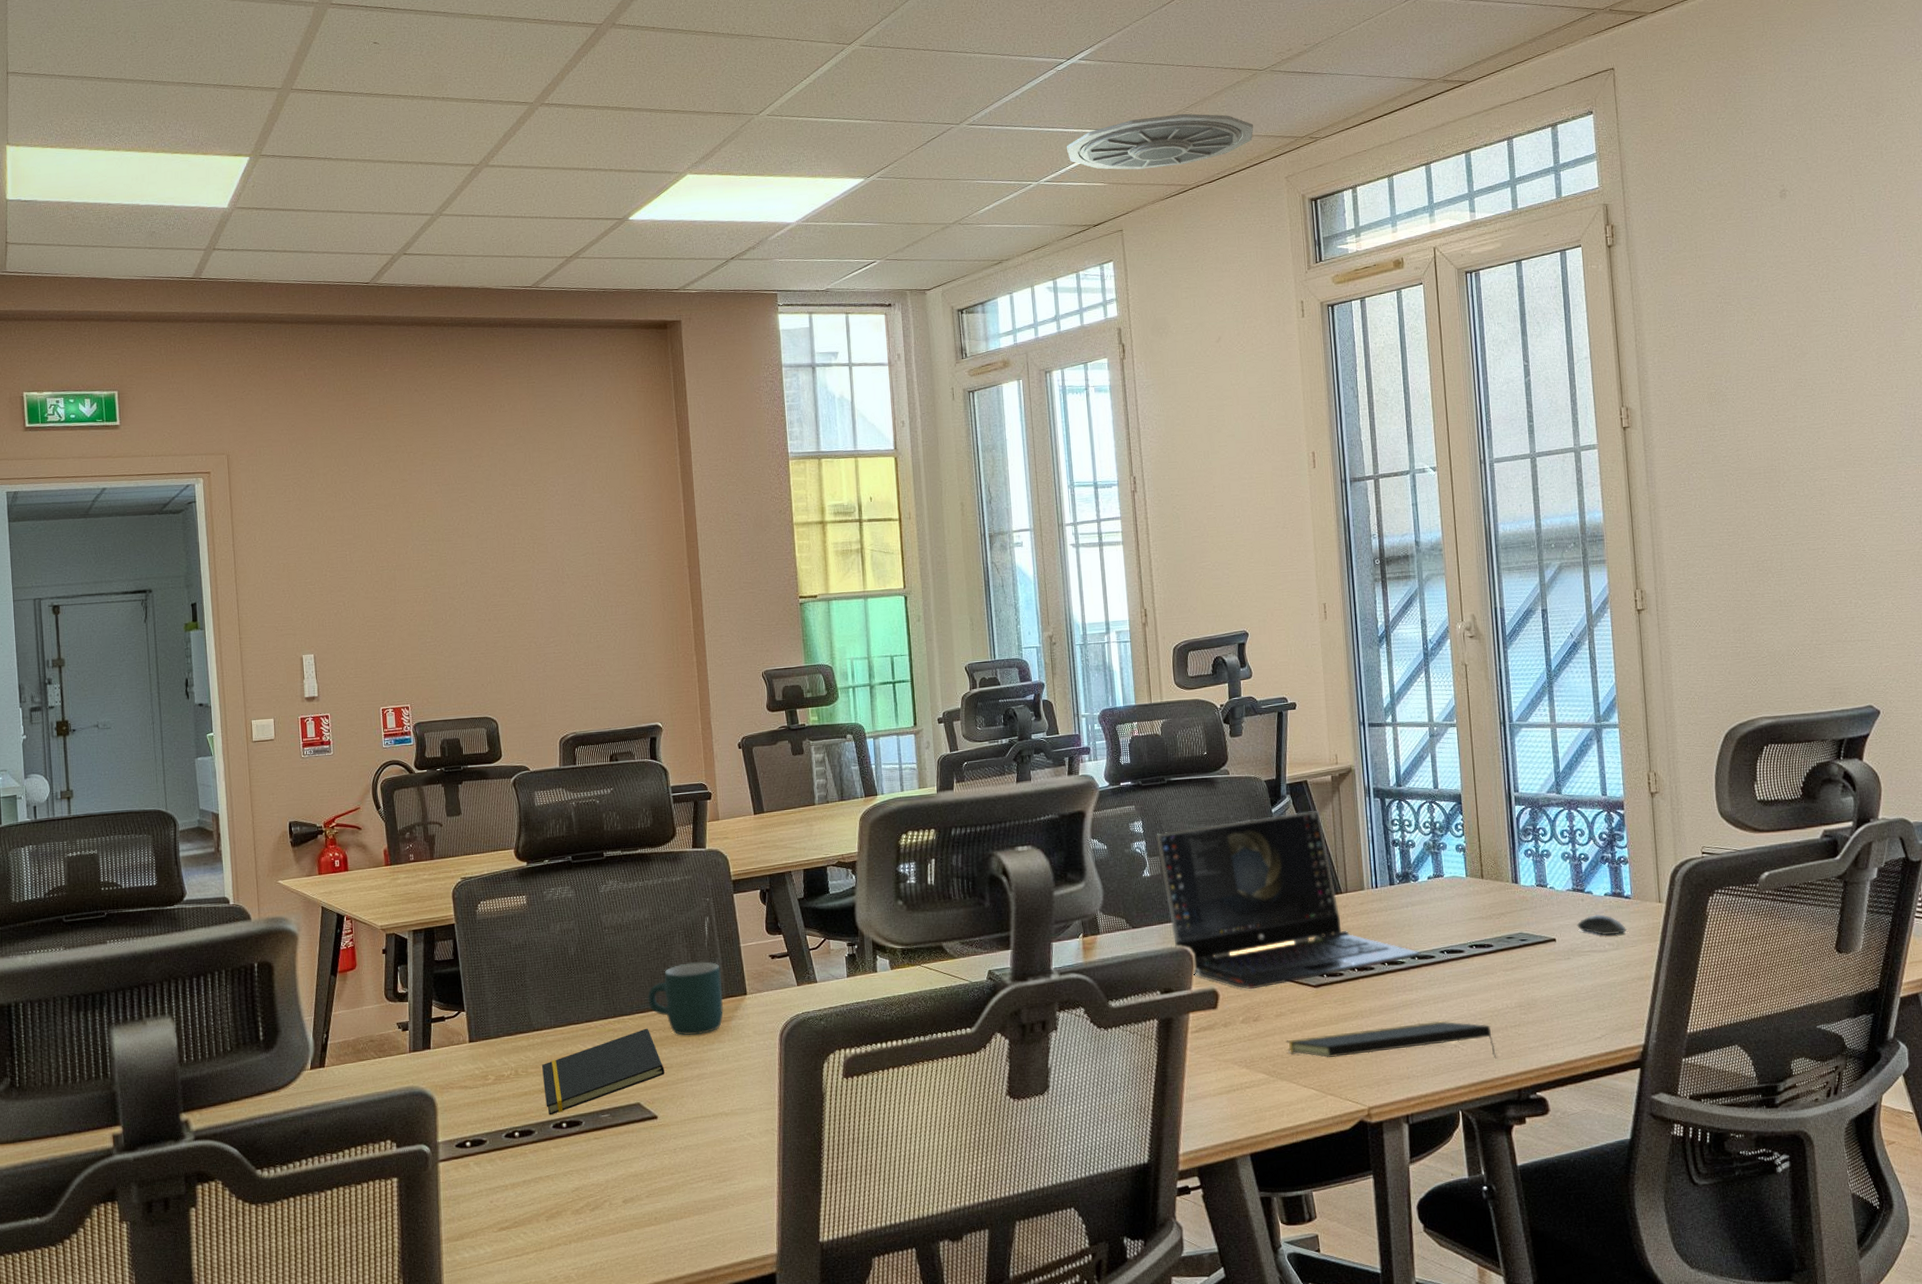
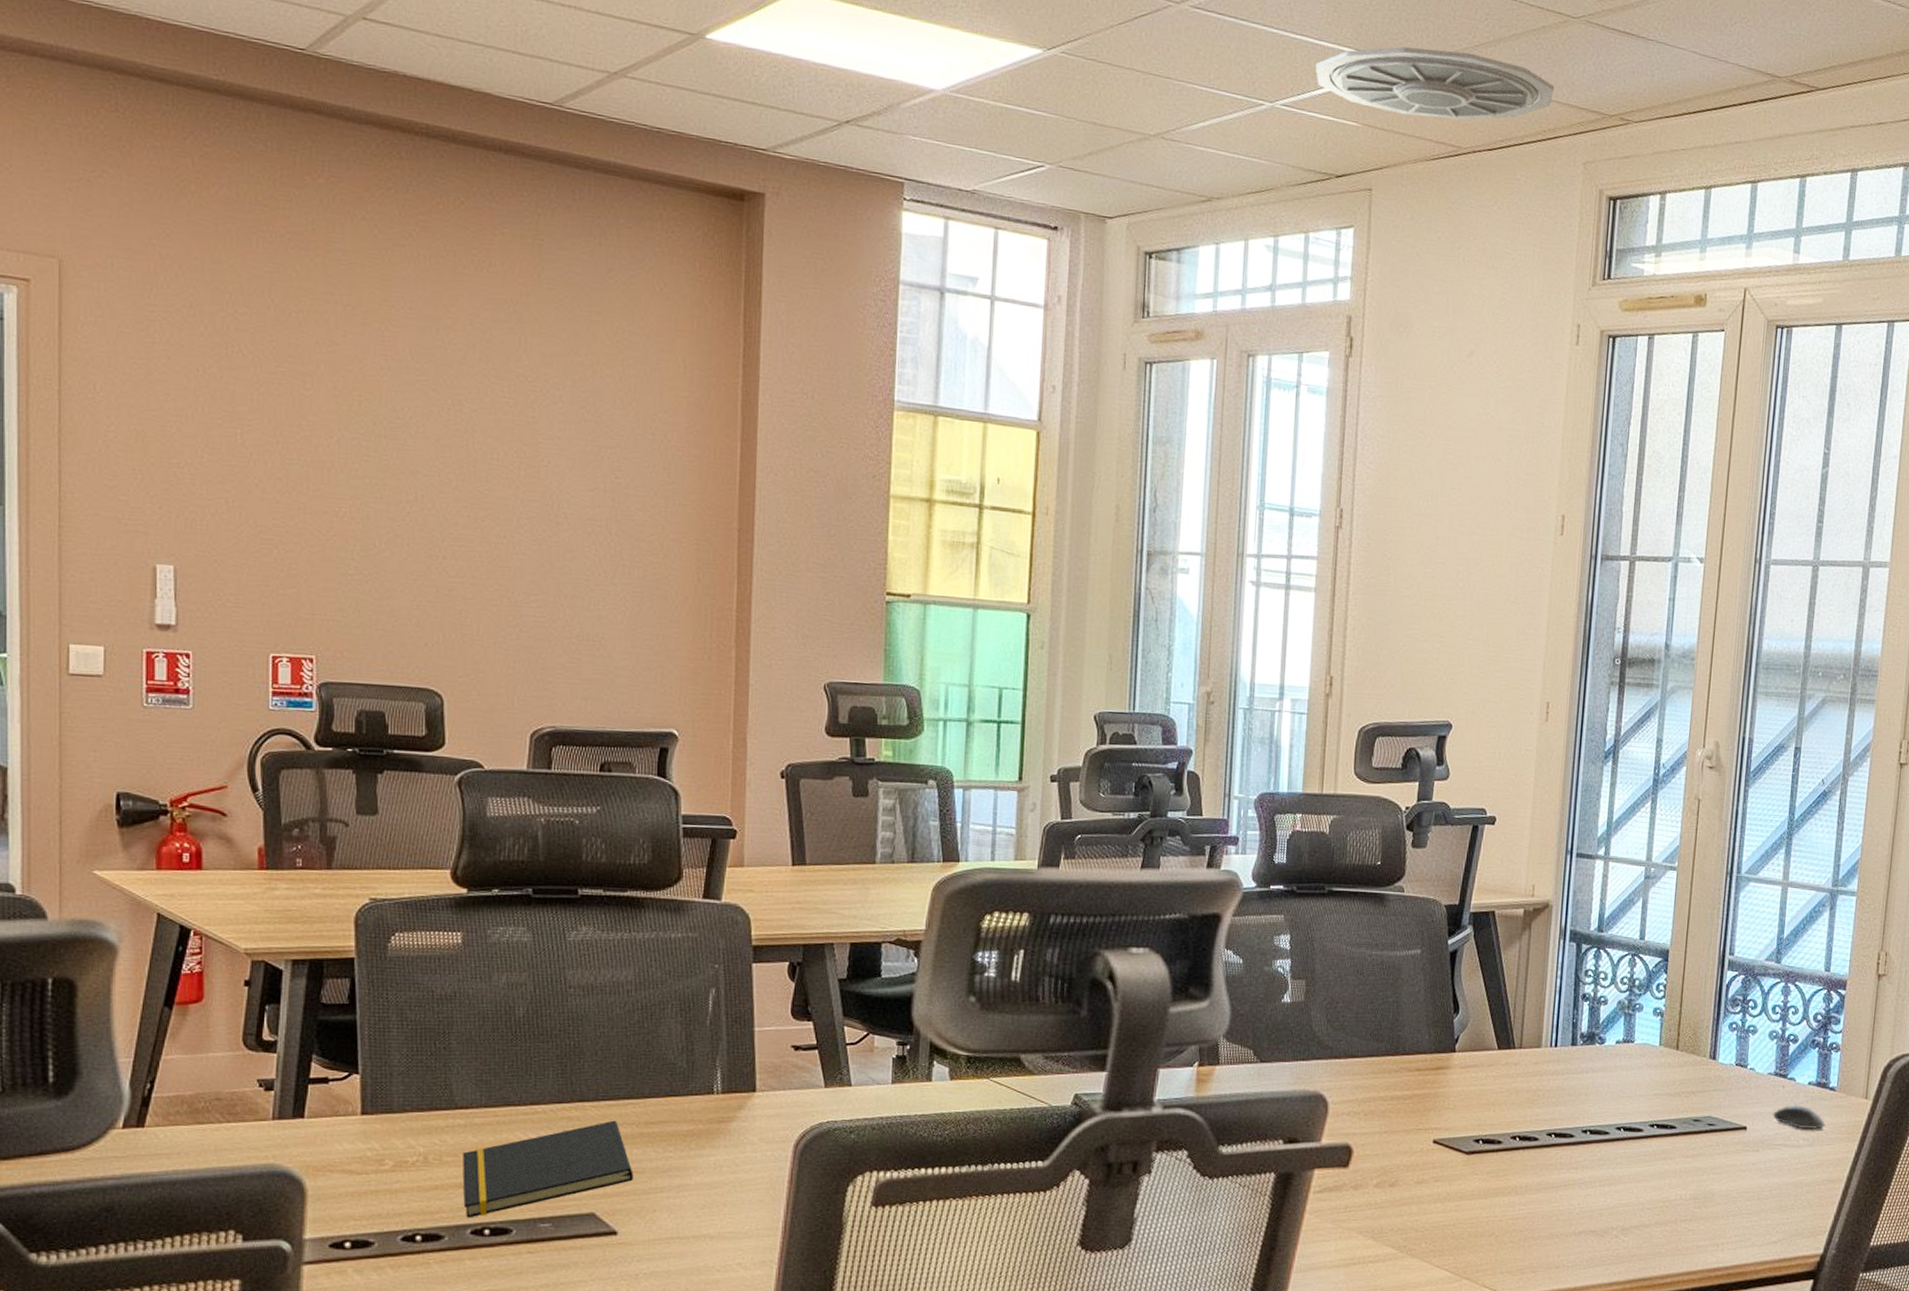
mug: present [648,962,724,1035] -> none [620,1044,724,1135]
laptop computer: present [1156,810,1421,989] -> none [1304,947,1594,1149]
notepad: present [1286,1020,1497,1059] -> none [1423,1206,1660,1255]

